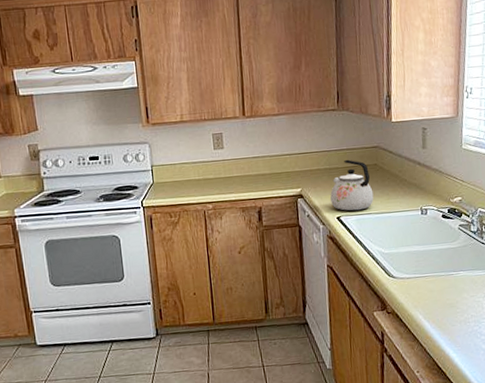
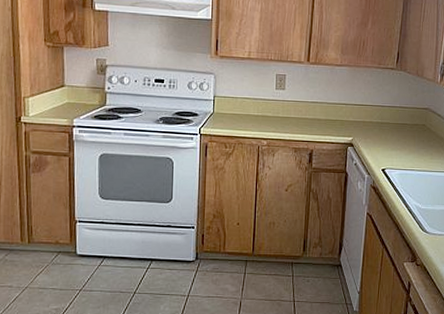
kettle: present [330,159,374,211] -> none [378,116,419,166]

